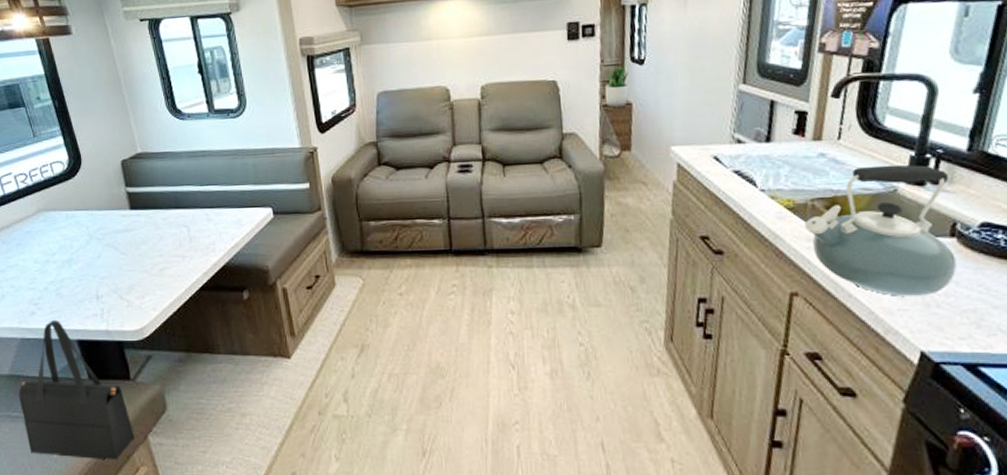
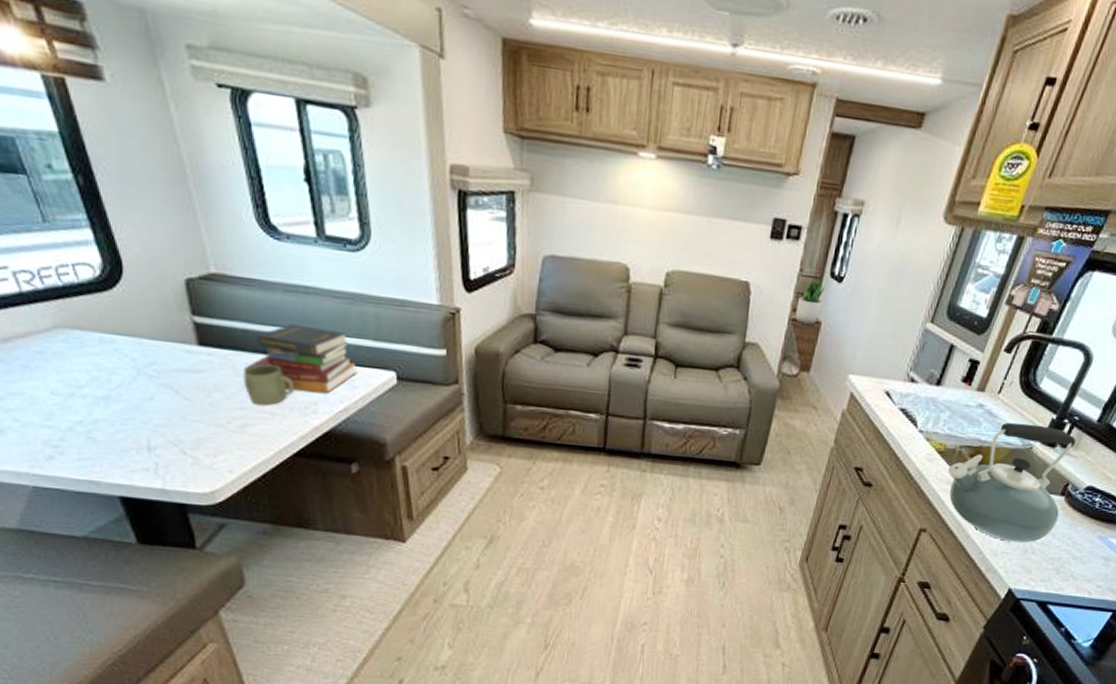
tote bag: present [18,319,136,461] -> none [32,468,202,635]
books: none [161,181,244,235] -> present [243,323,358,393]
mug: none [161,216,198,250] -> present [243,363,295,405]

